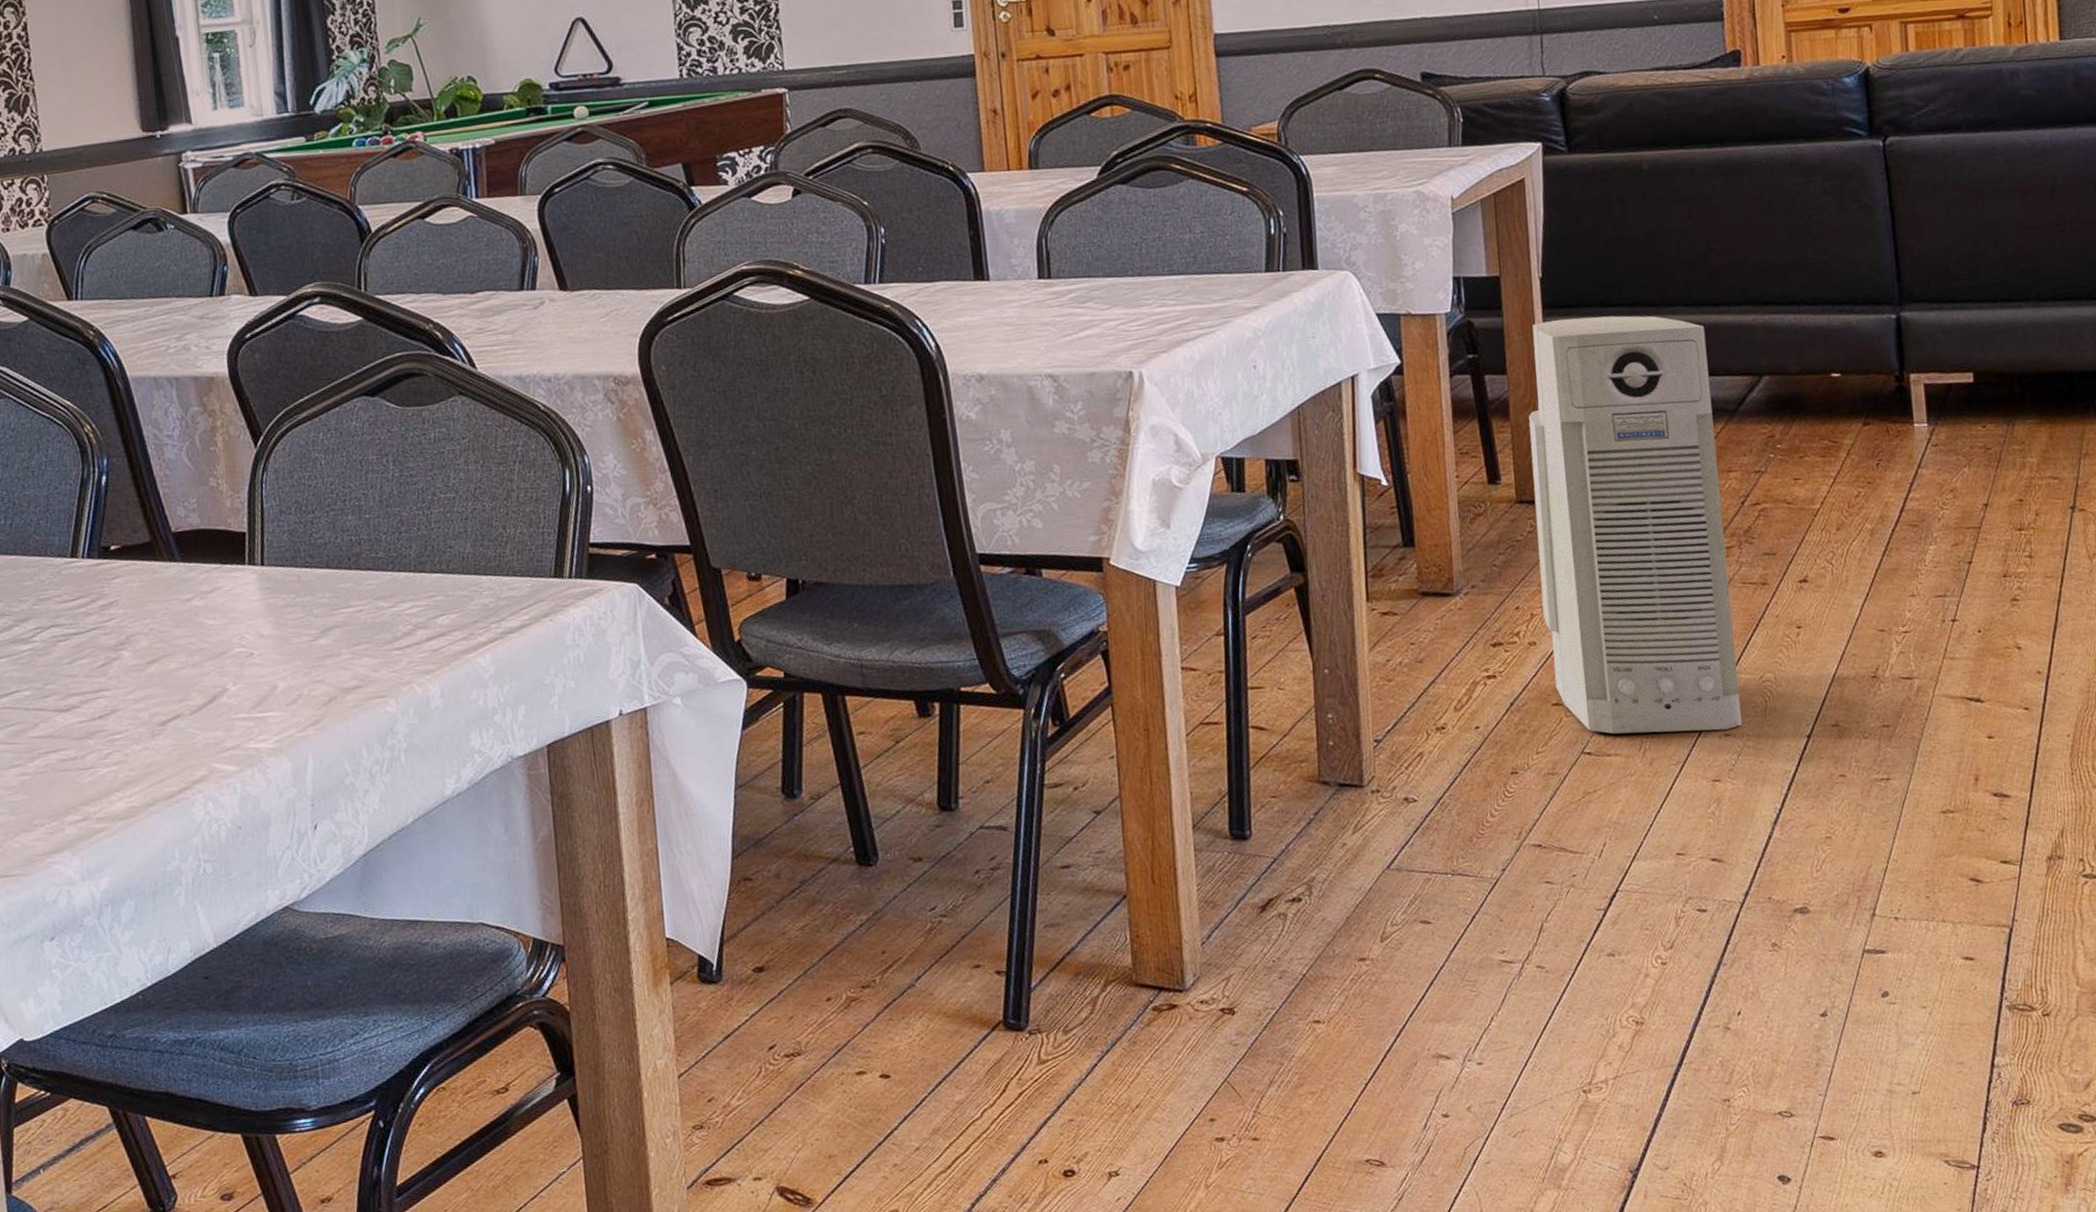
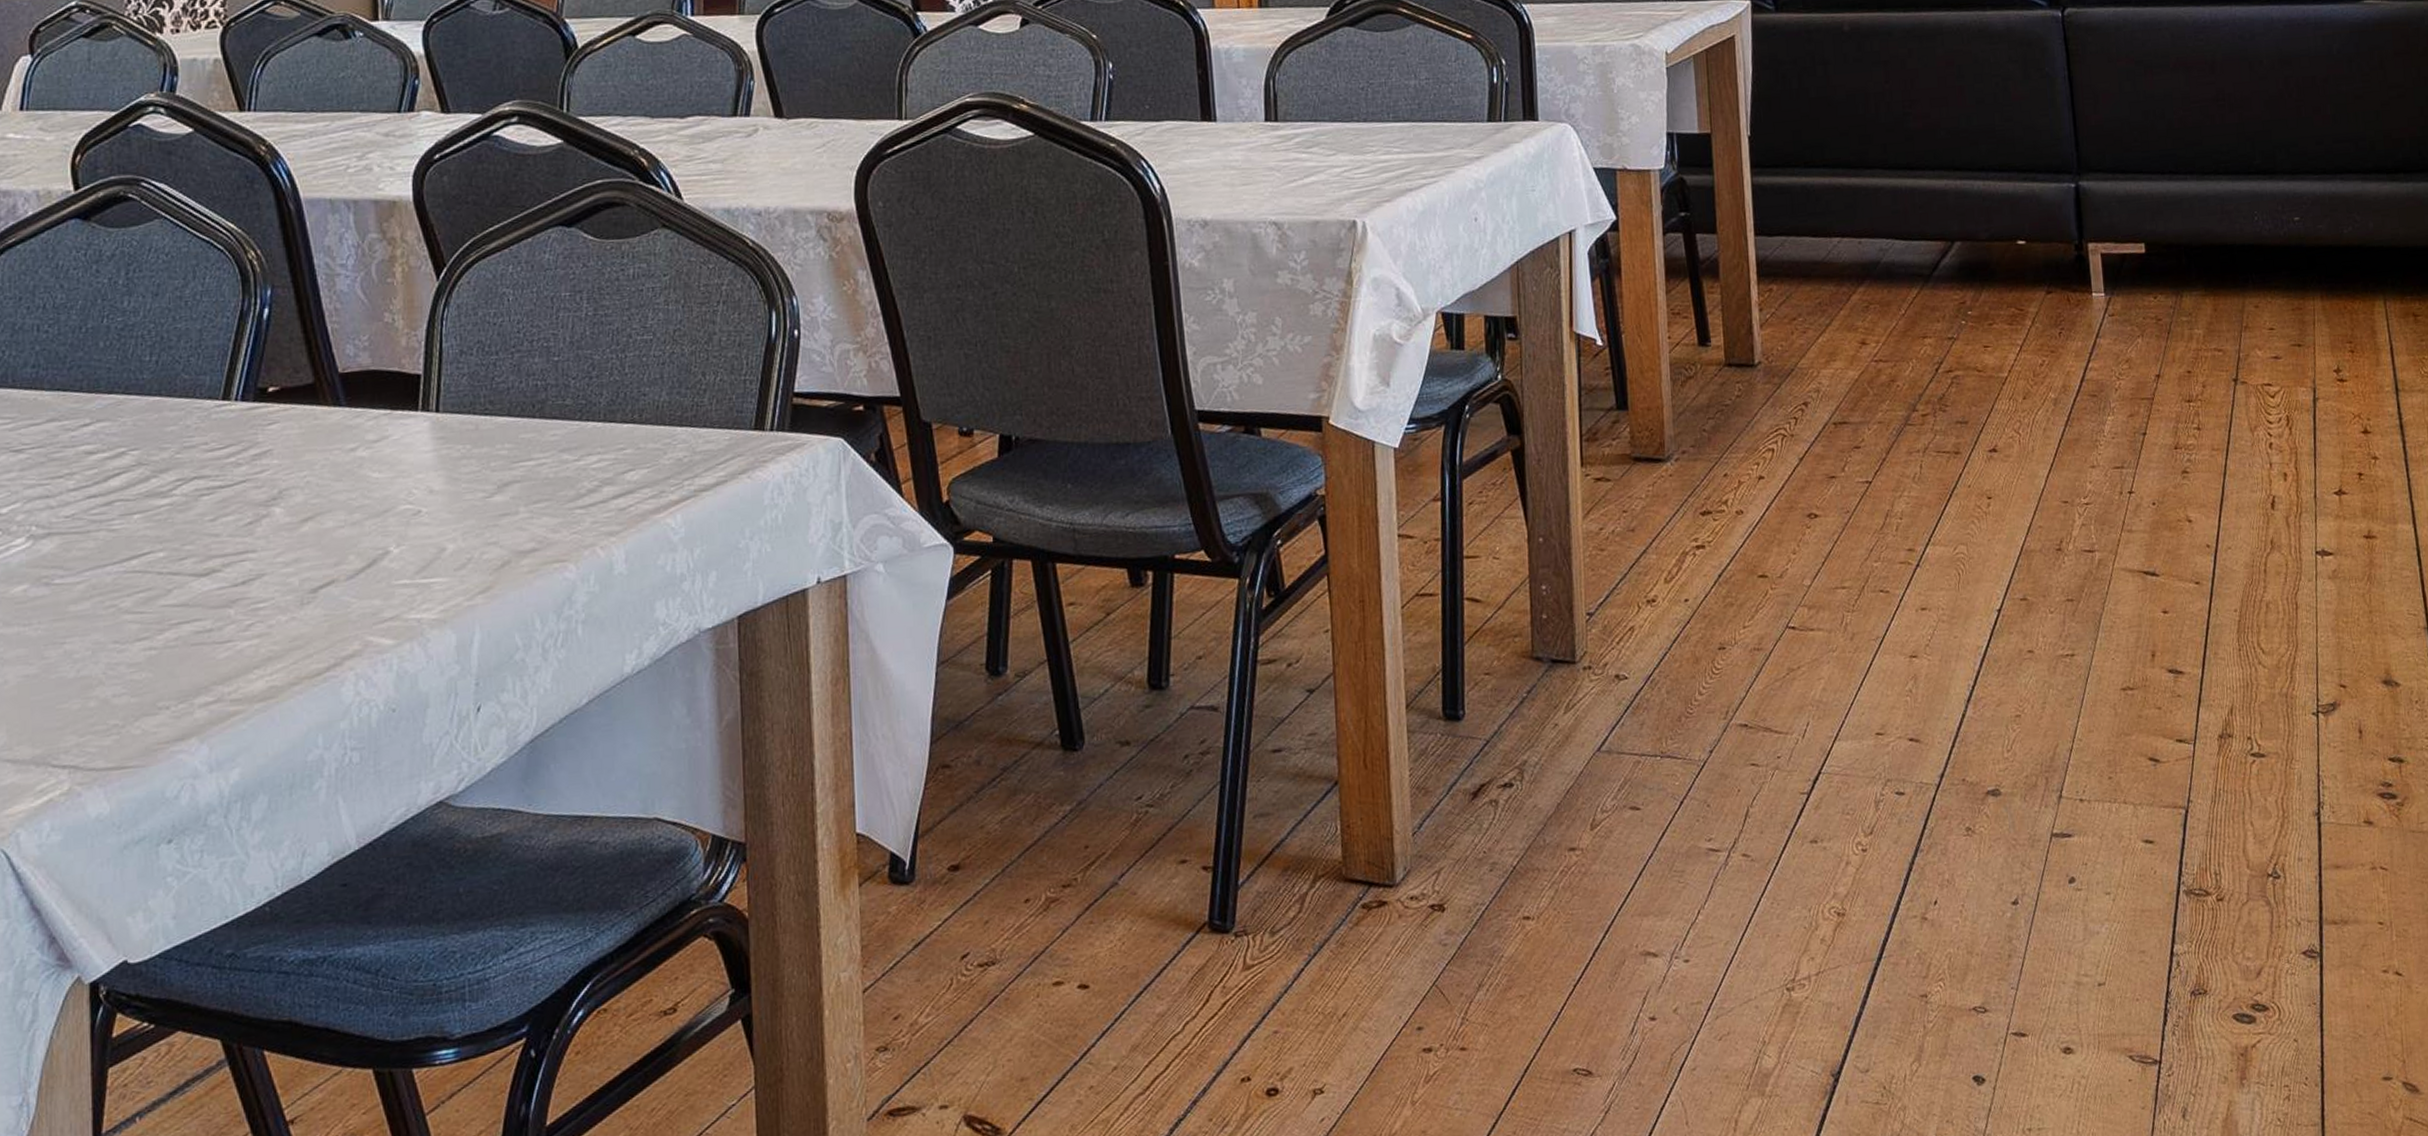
air purifier: present [1528,315,1742,734] -> none [1737,177,1937,608]

